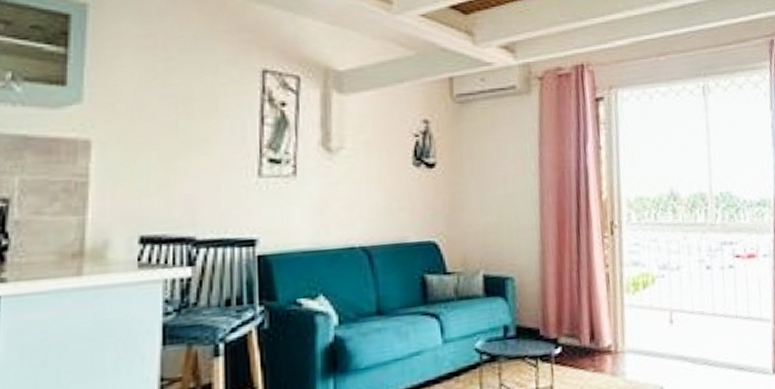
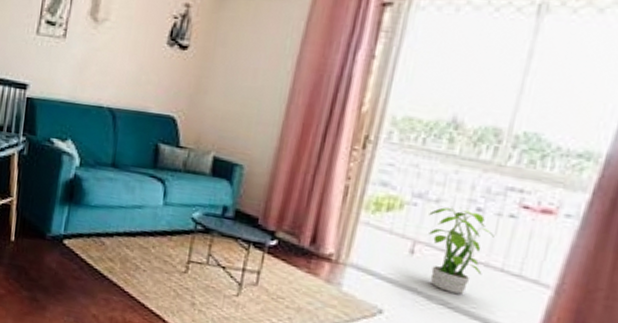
potted plant: none [675,268,725,351] -> present [429,206,495,294]

